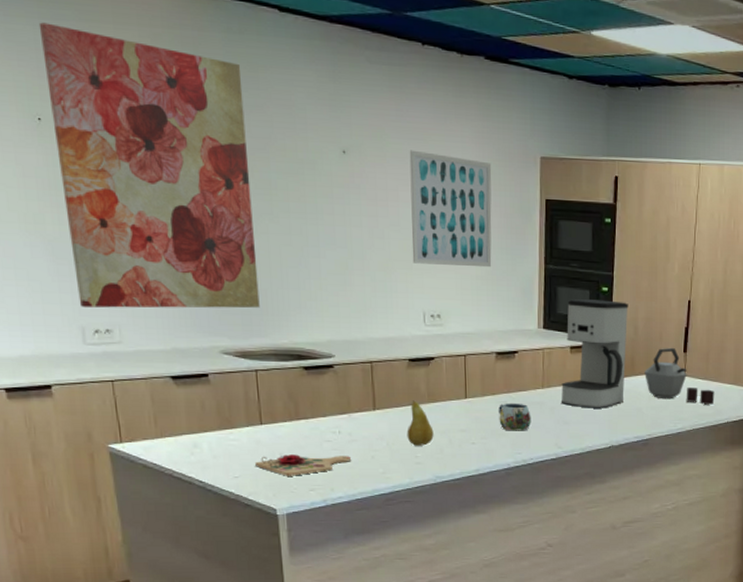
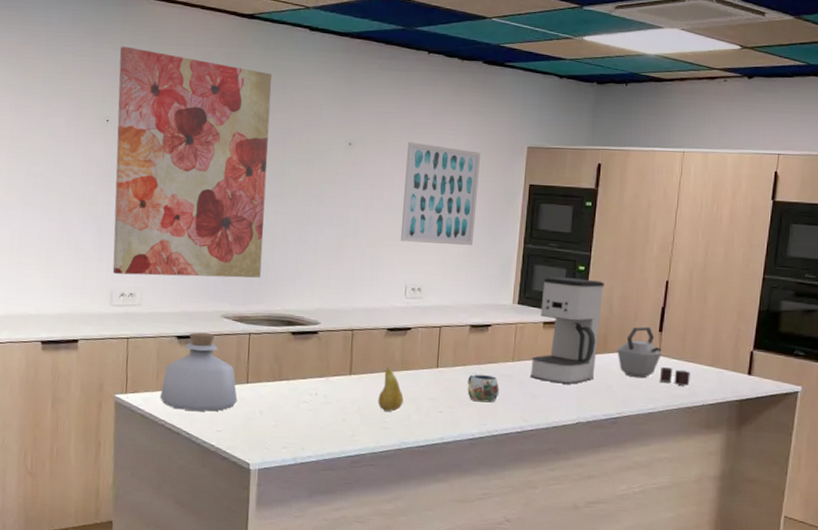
bottle: none [162,371,253,458] -> present [159,332,238,412]
cutting board: present [255,454,352,476] -> none [237,412,324,434]

